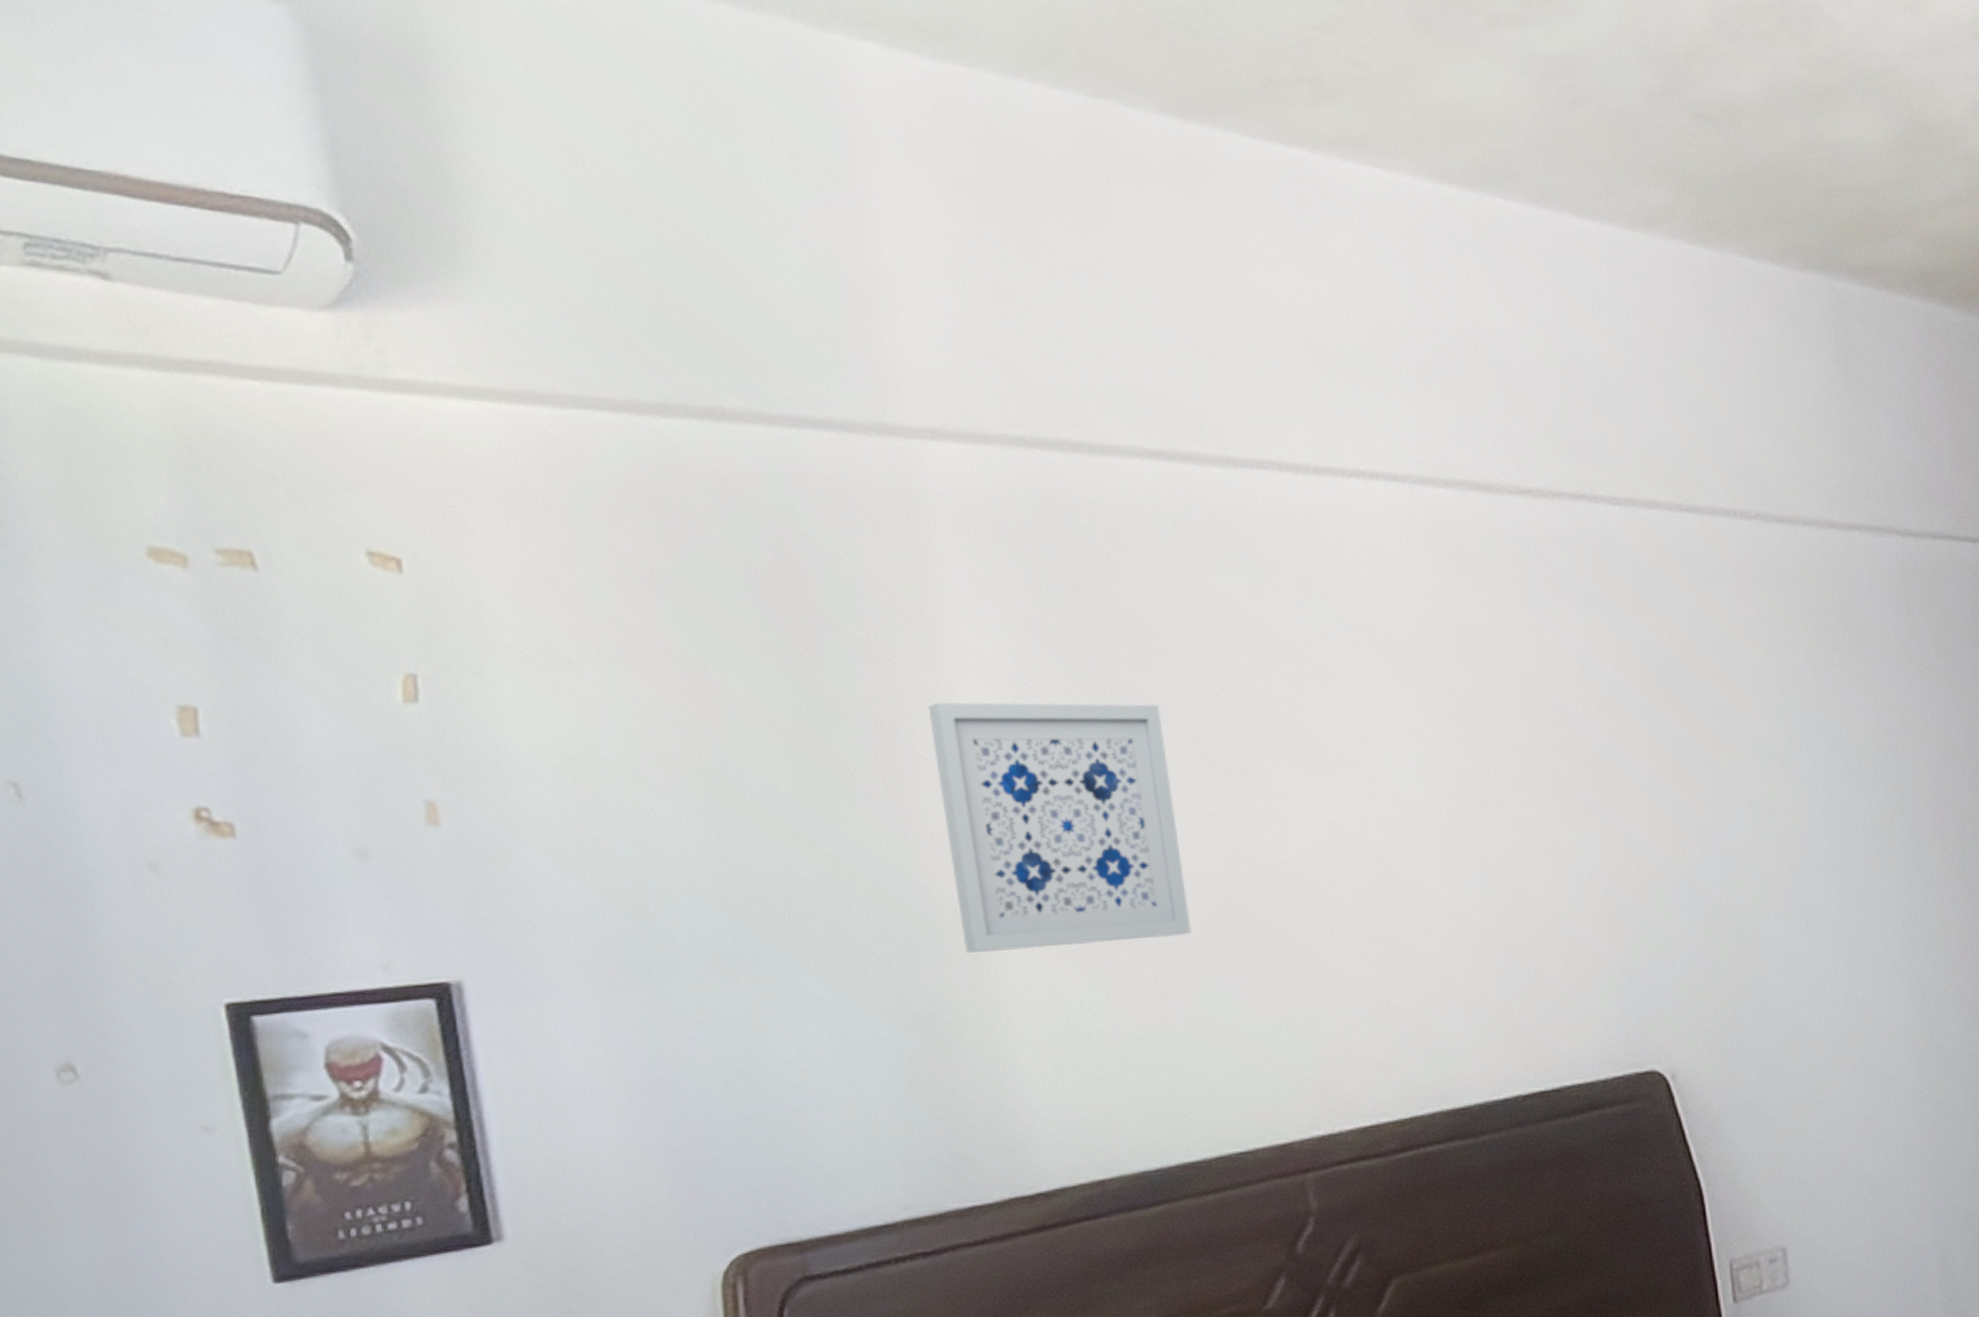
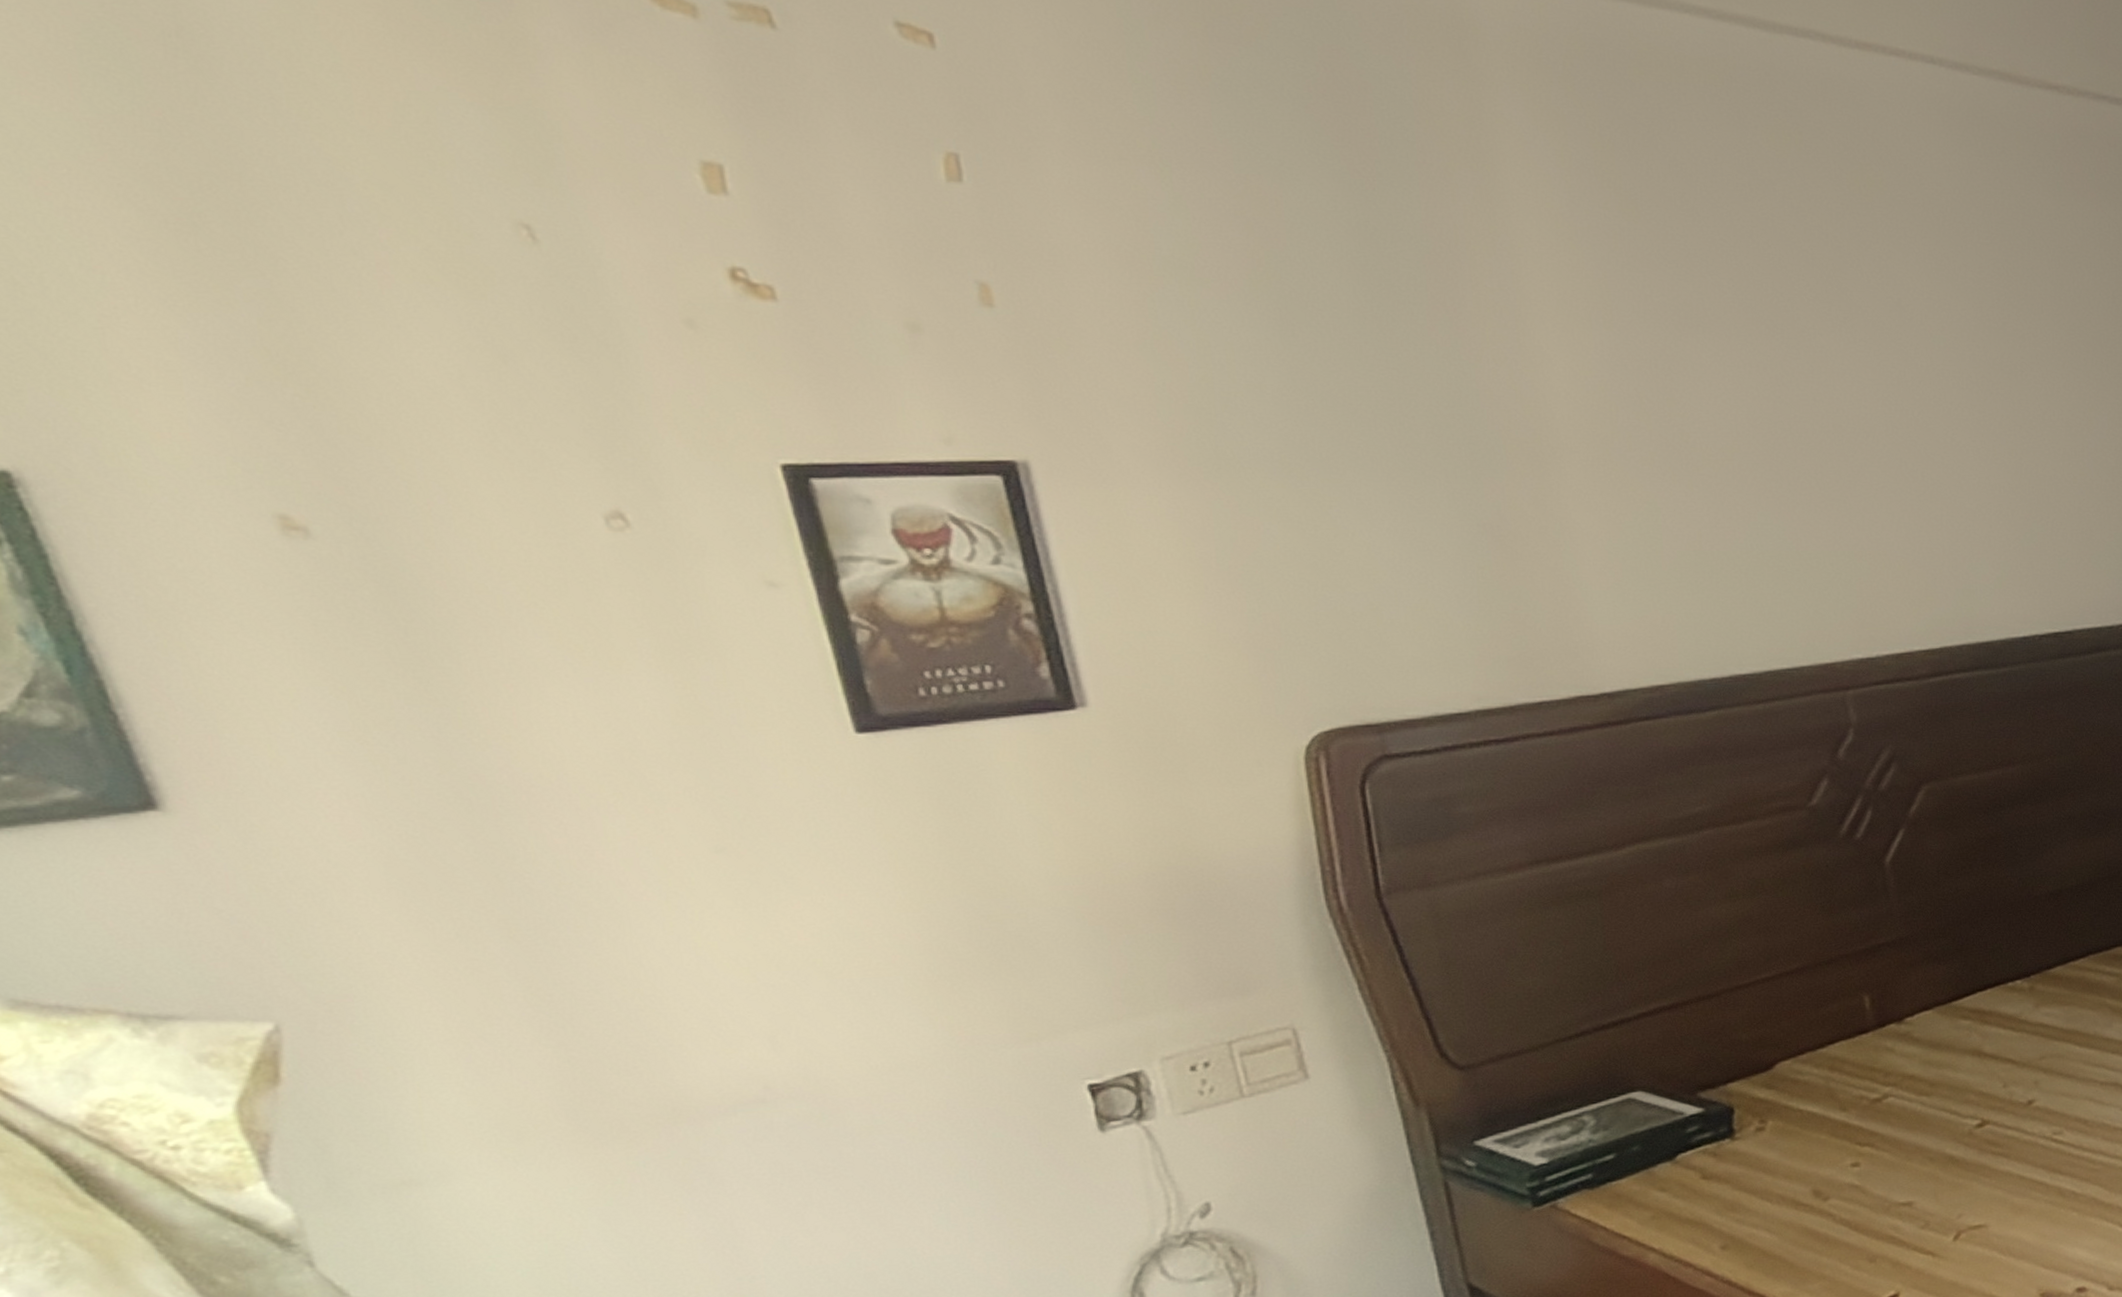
wall art: present [928,702,1191,953] -> none [1486,232,1742,473]

